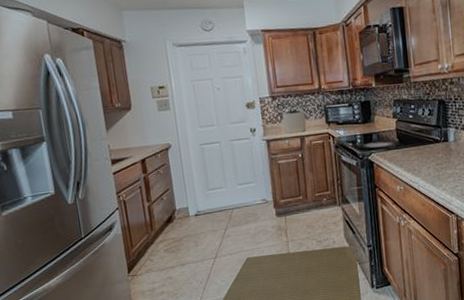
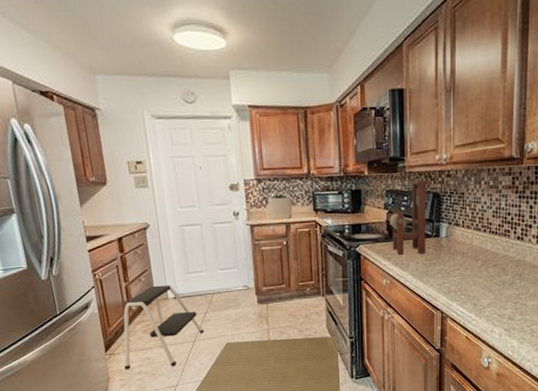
step stool: none [146,202,225,291] -> present [123,285,204,370]
paper towel holder: none [398,88,436,161] -> present [389,179,429,255]

